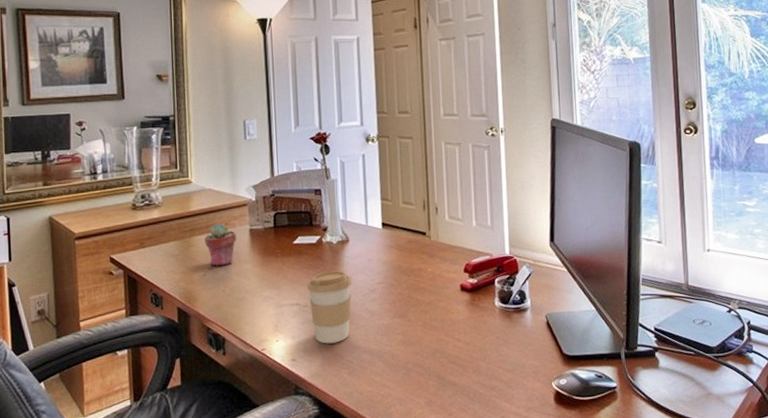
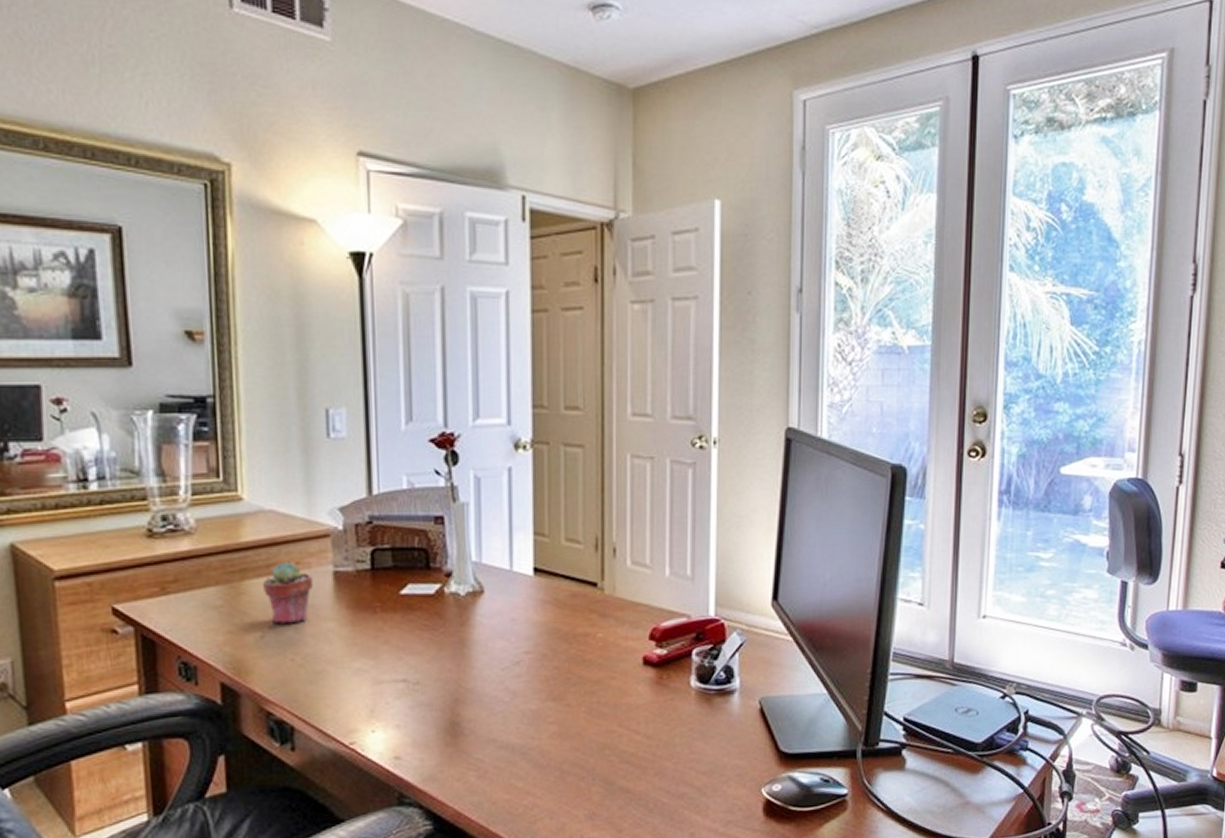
coffee cup: present [307,270,353,344] -> none [419,634,488,736]

